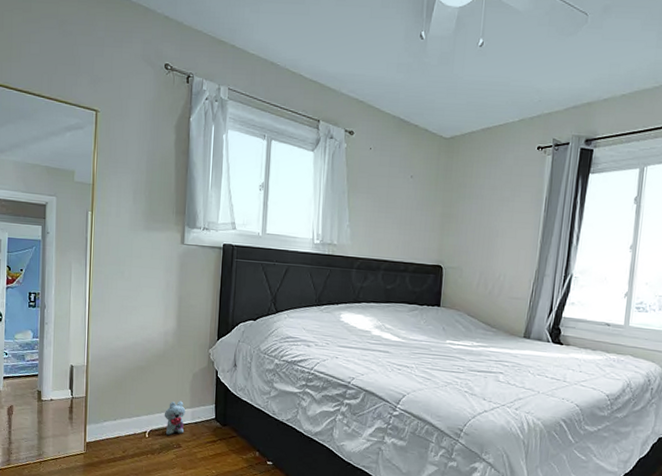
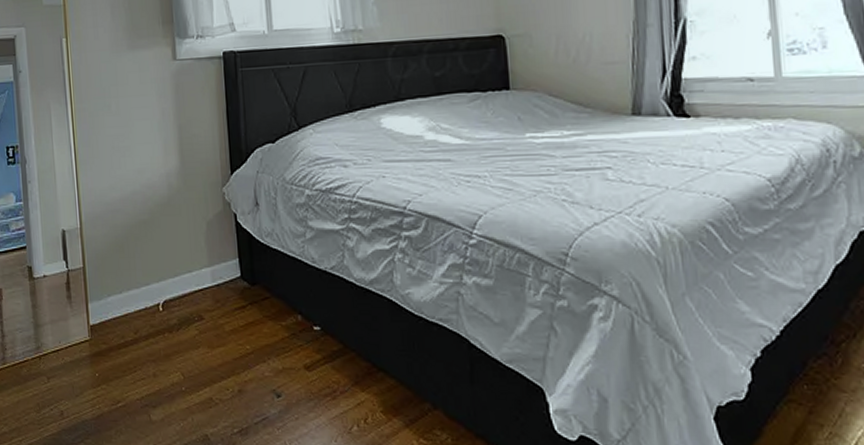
plush toy: present [164,401,186,436] -> none [178,259,204,306]

